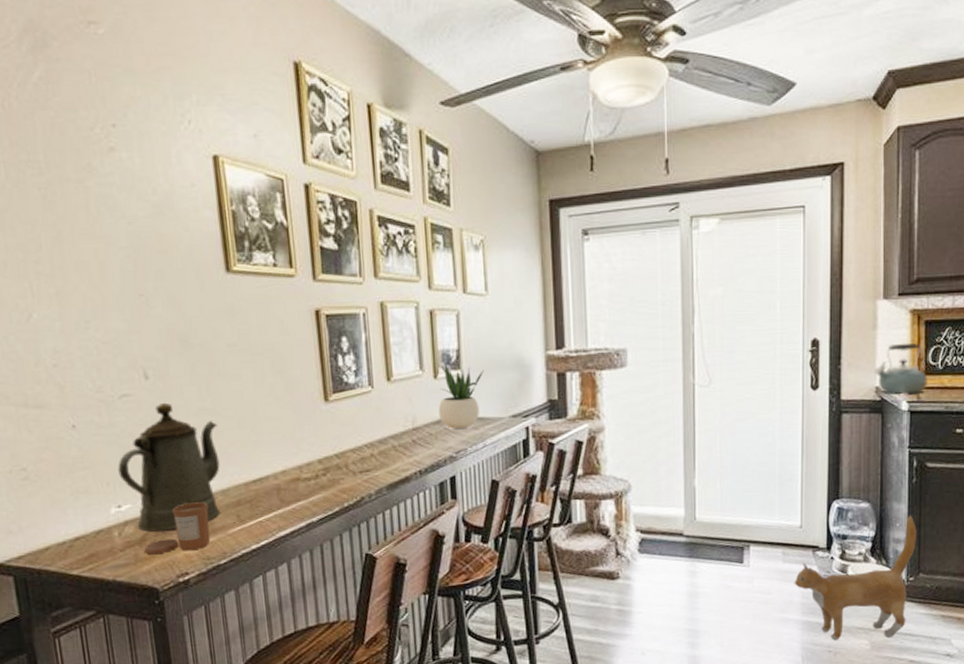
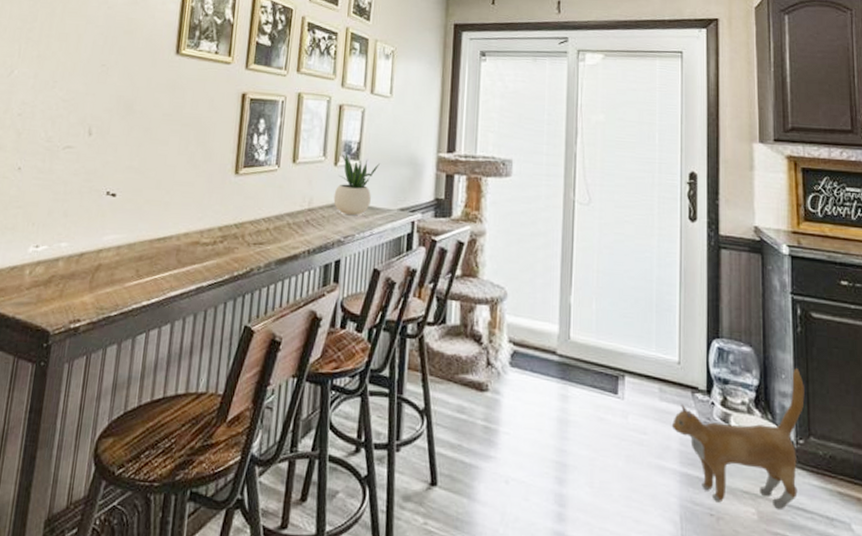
coffee pot: present [117,402,221,532] -> none [44,157,139,276]
candle: present [144,502,211,555] -> none [47,252,113,299]
kettle: present [874,342,929,395] -> none [752,186,809,239]

